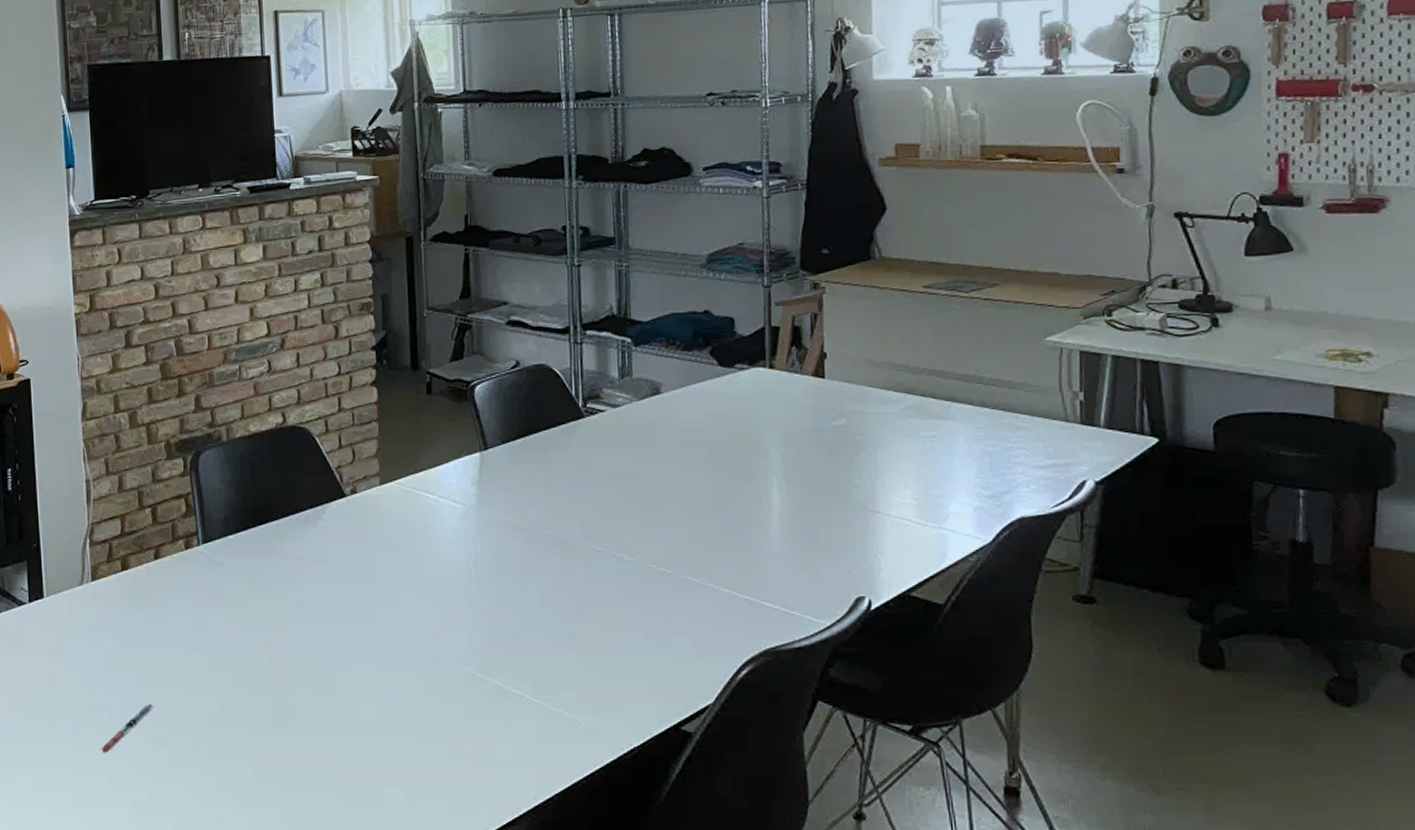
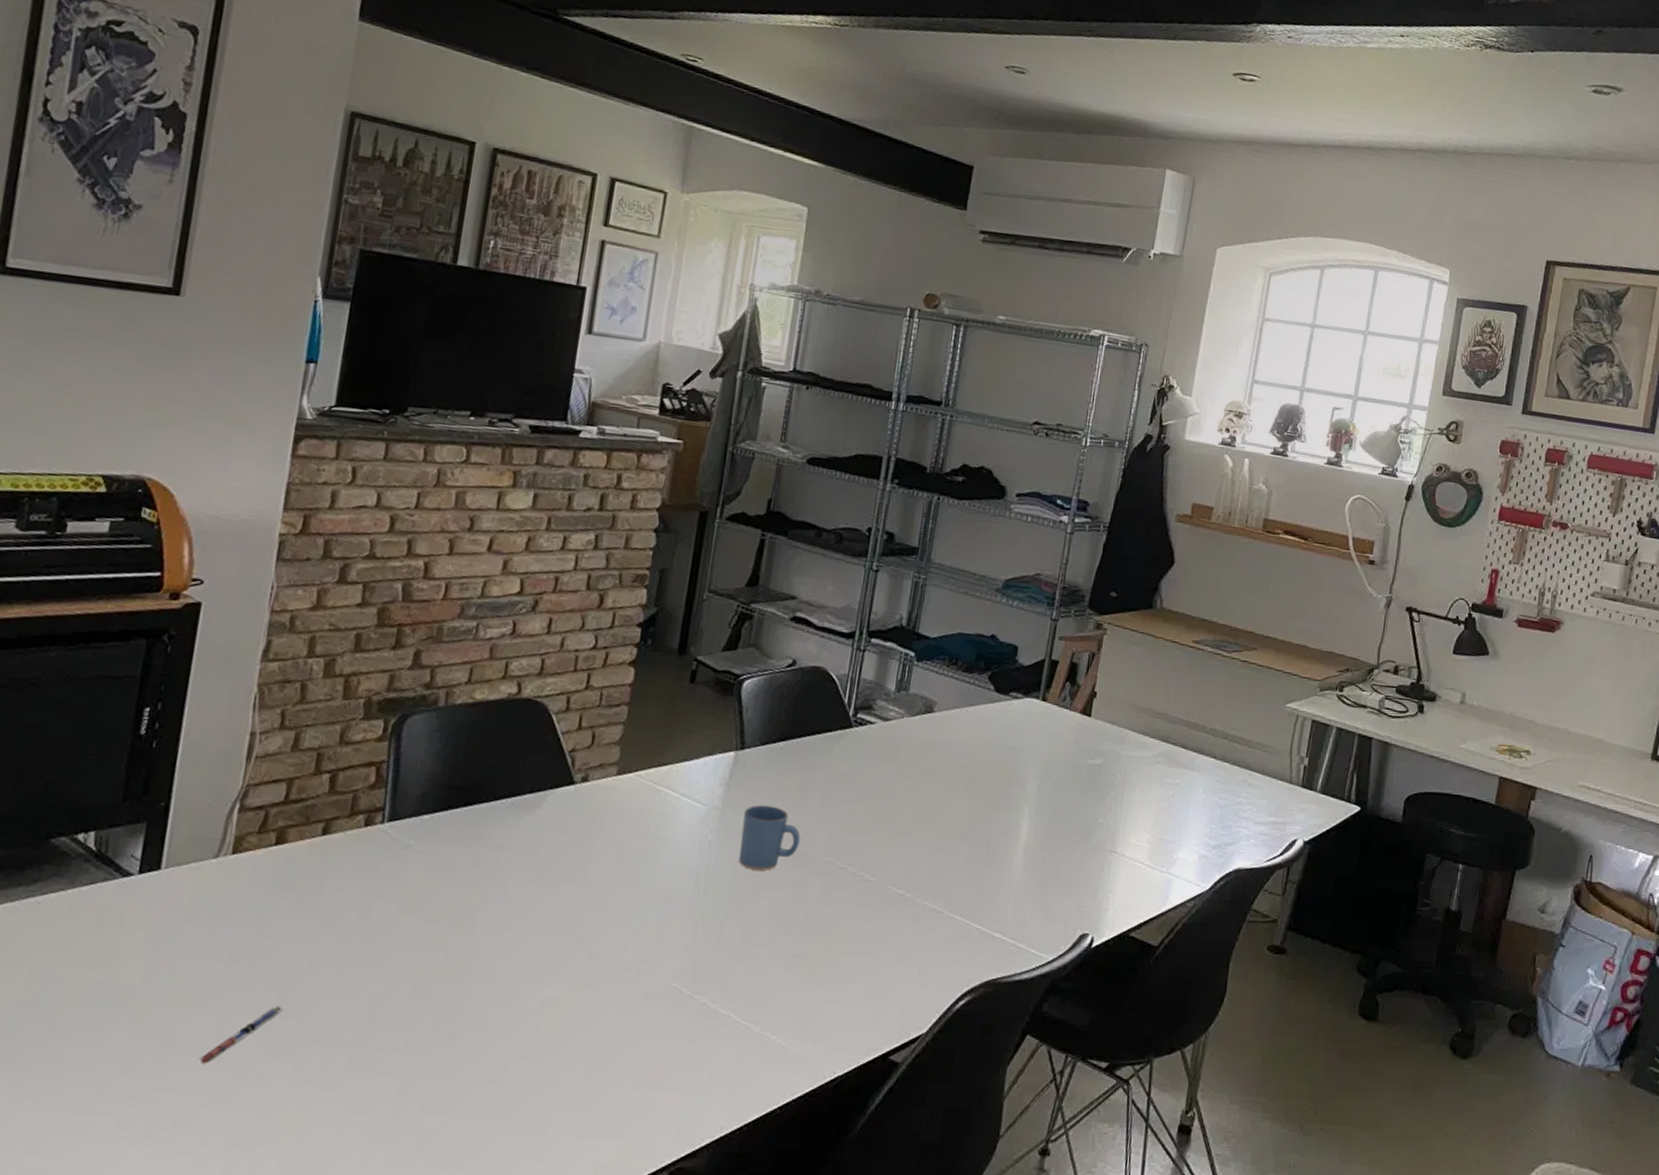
mug: none [499,499,556,559] -> present [739,804,801,871]

